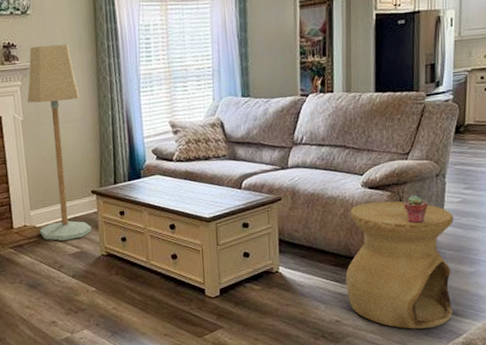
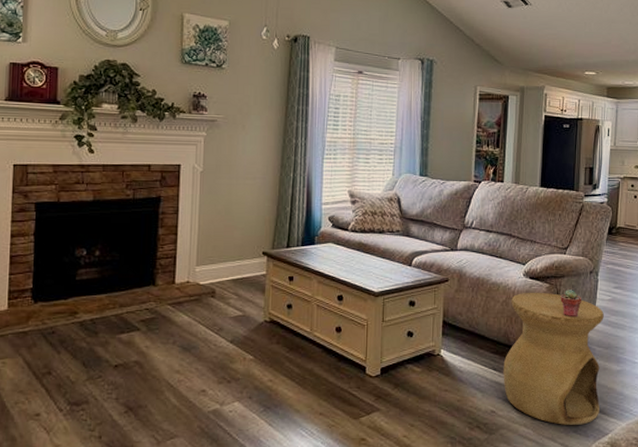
floor lamp: present [27,44,92,241] -> none [203,99,264,301]

